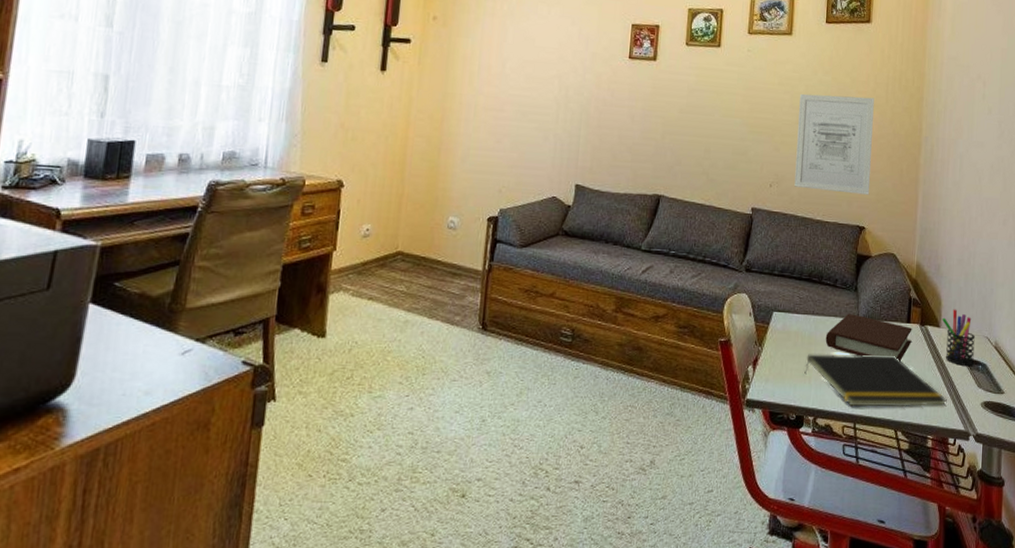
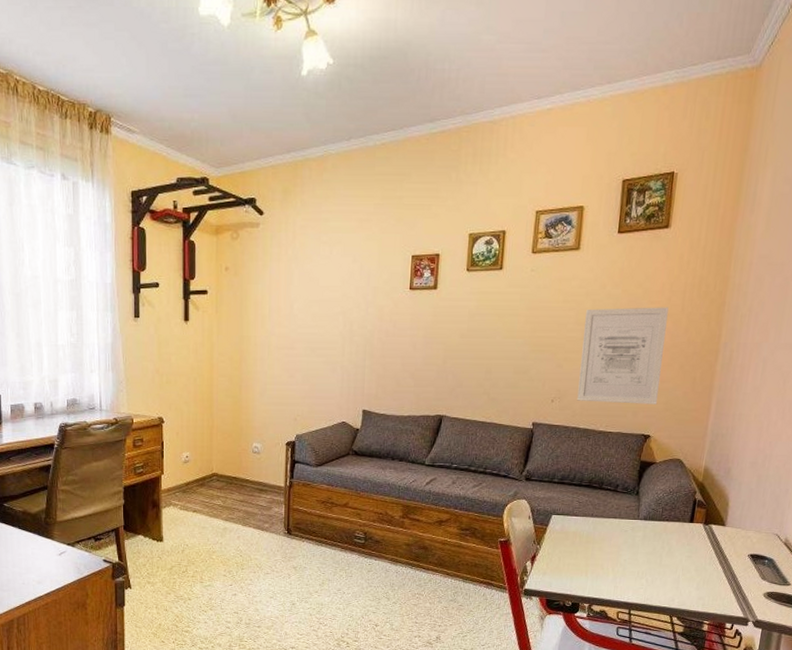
notepad: present [804,354,947,408] -> none [581,551,727,597]
book: present [825,314,912,361] -> none [603,515,695,557]
pen holder: present [942,309,975,367] -> none [728,509,764,561]

